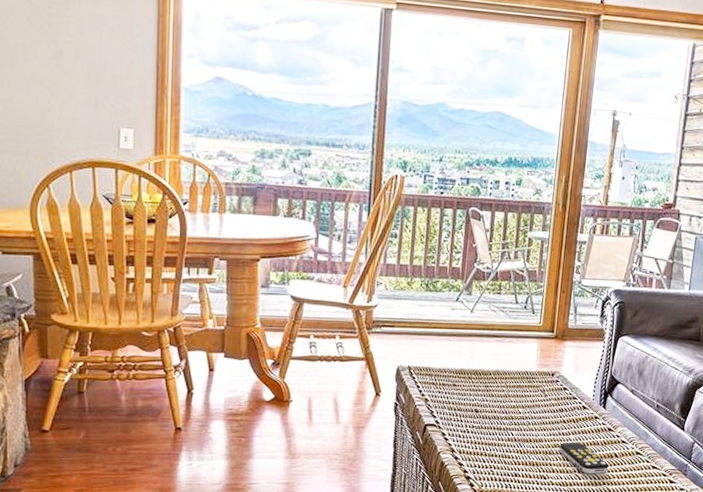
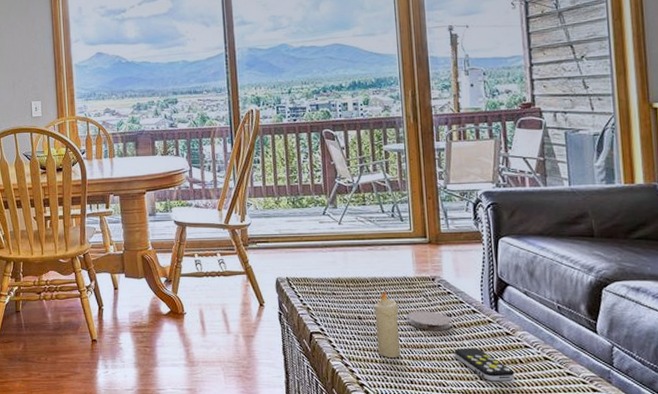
candle: none [489,384,516,451] -> present [374,291,400,358]
coaster: none [522,405,563,425] -> present [407,311,452,330]

